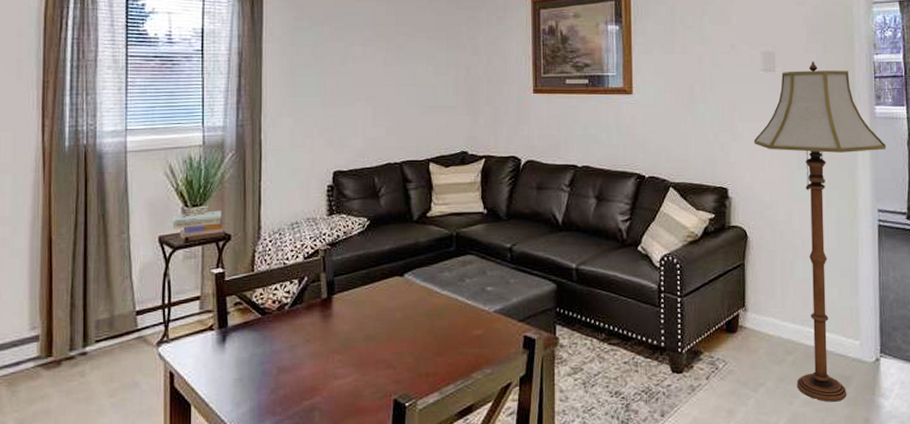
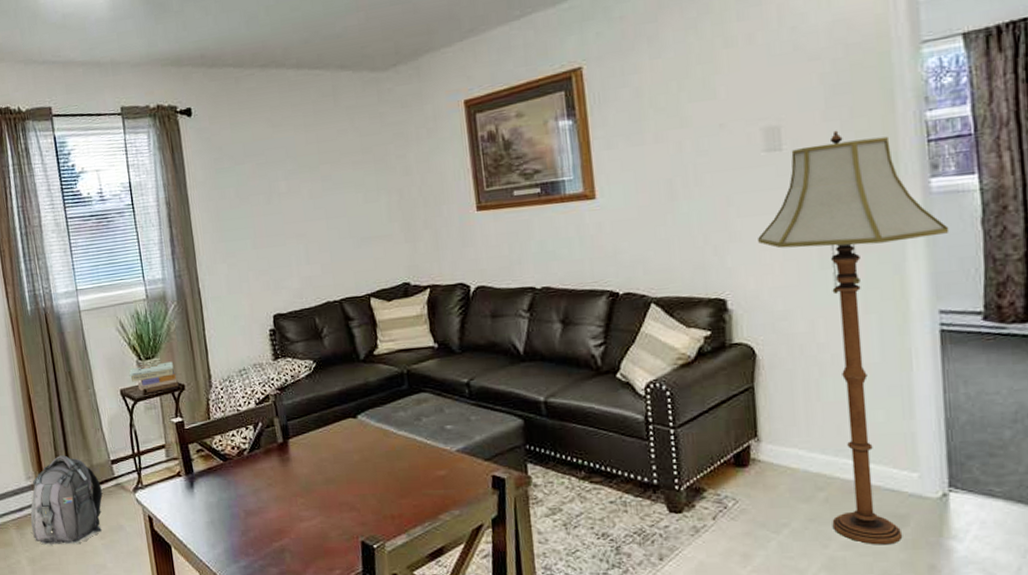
backpack: none [26,304,120,405] -> present [30,455,103,546]

